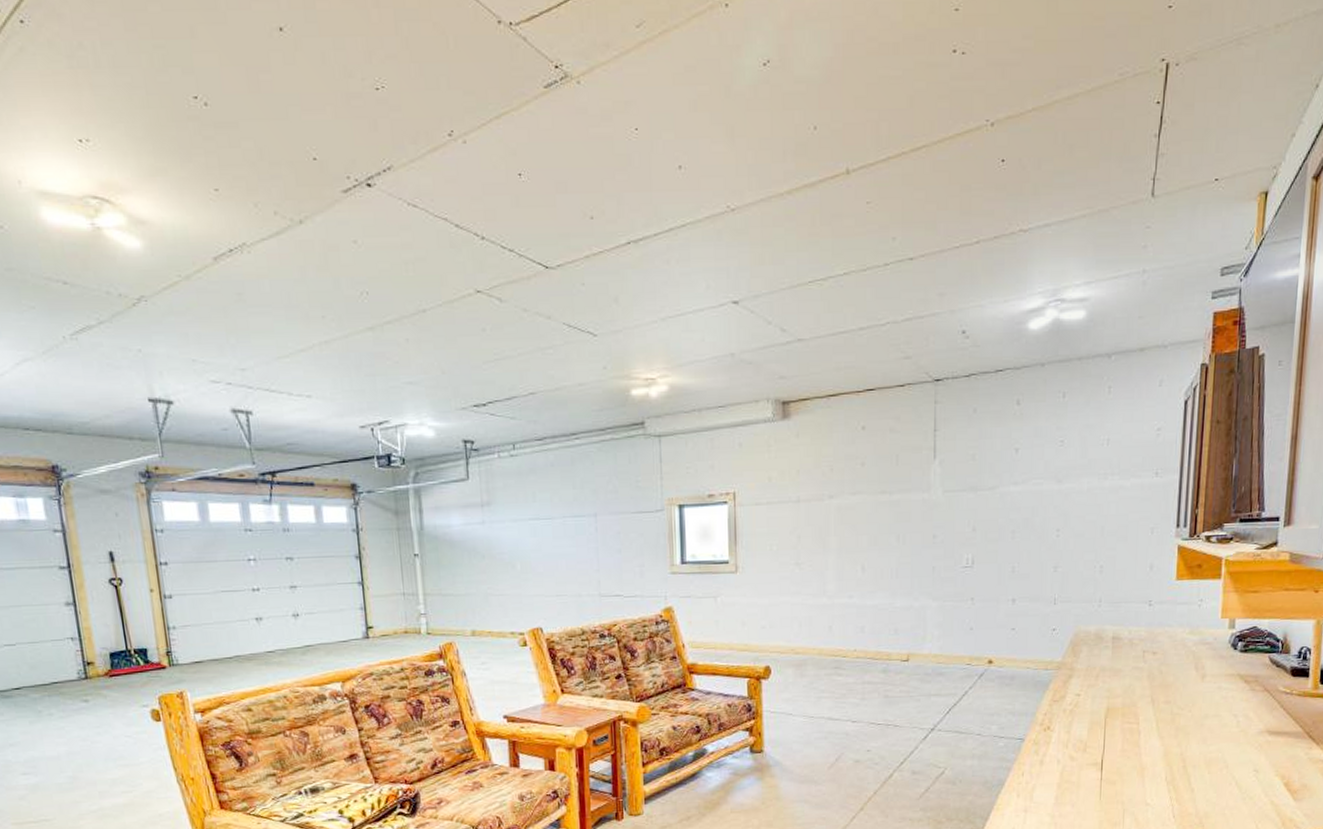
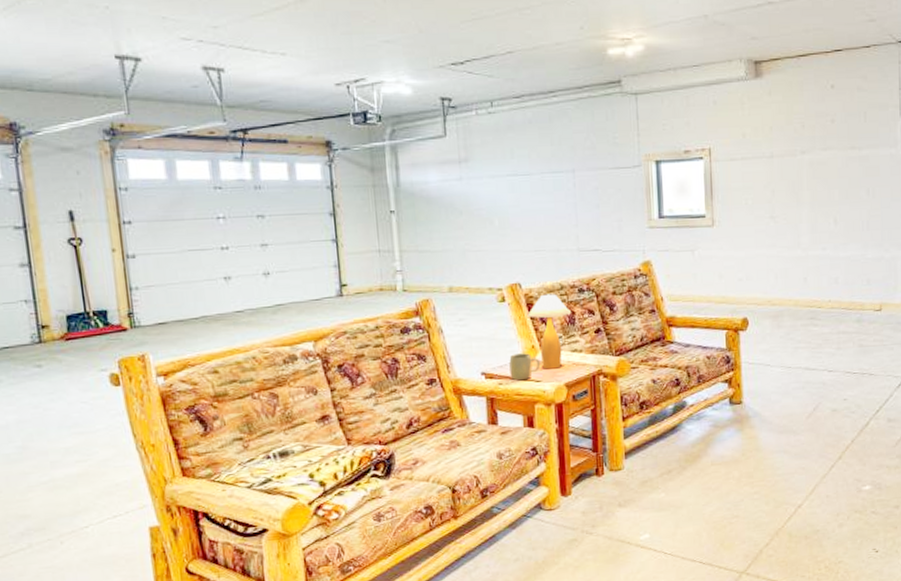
mug: none [531,697,562,725] -> present [509,353,541,381]
table lamp: none [549,635,592,714] -> present [527,290,571,370]

